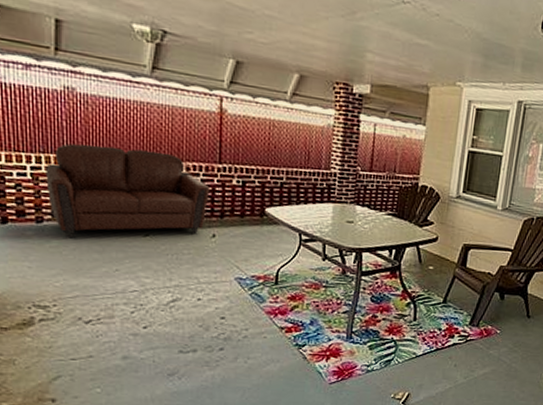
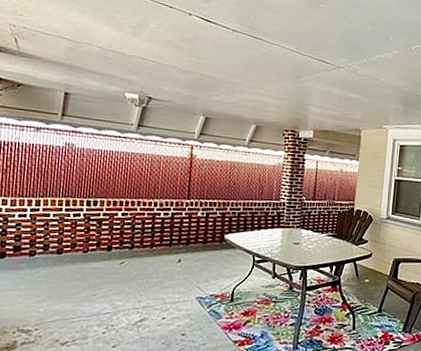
sofa: present [46,144,210,239] -> none [42,188,179,269]

